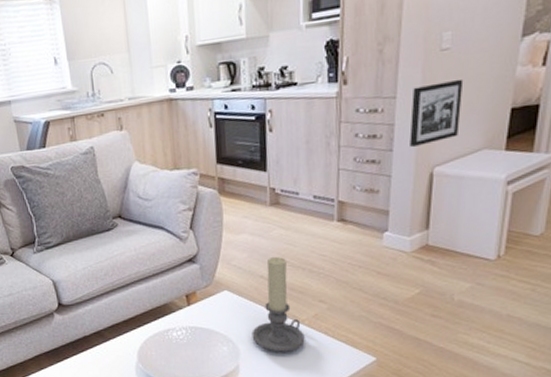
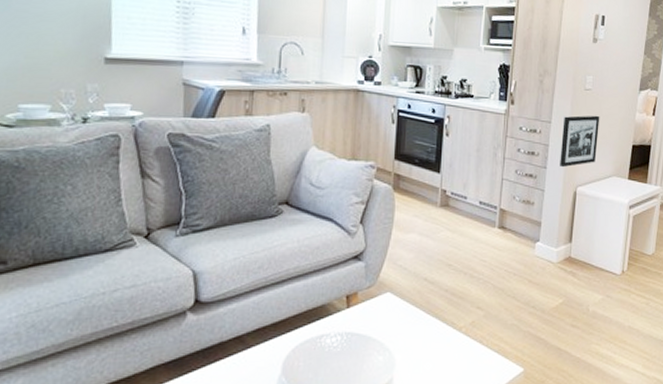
candle holder: present [251,257,305,352] -> none [409,260,461,363]

